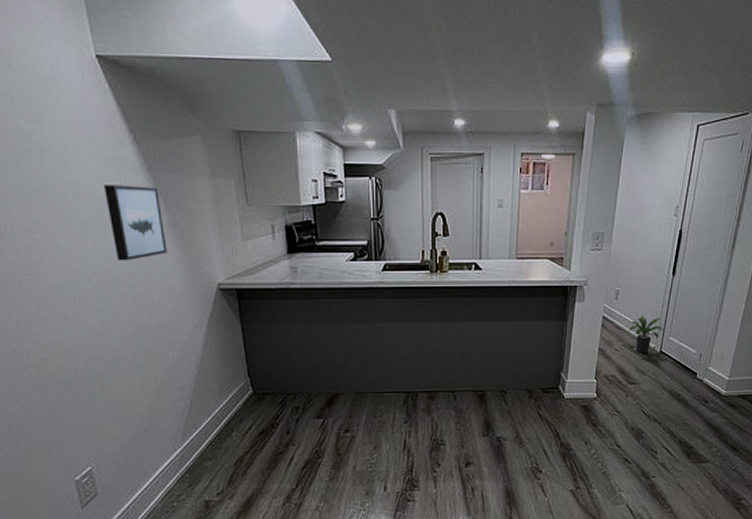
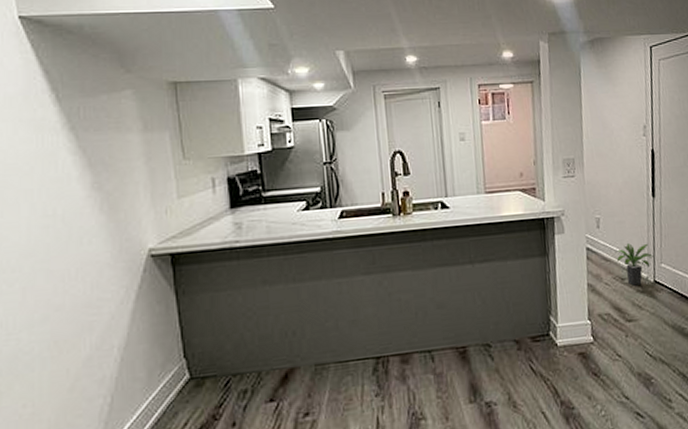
wall art: present [103,185,167,261] -> none [17,147,89,233]

